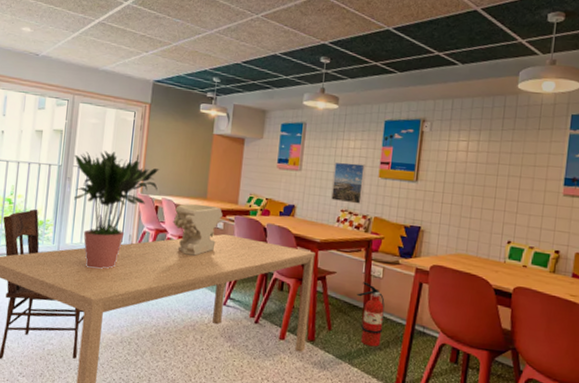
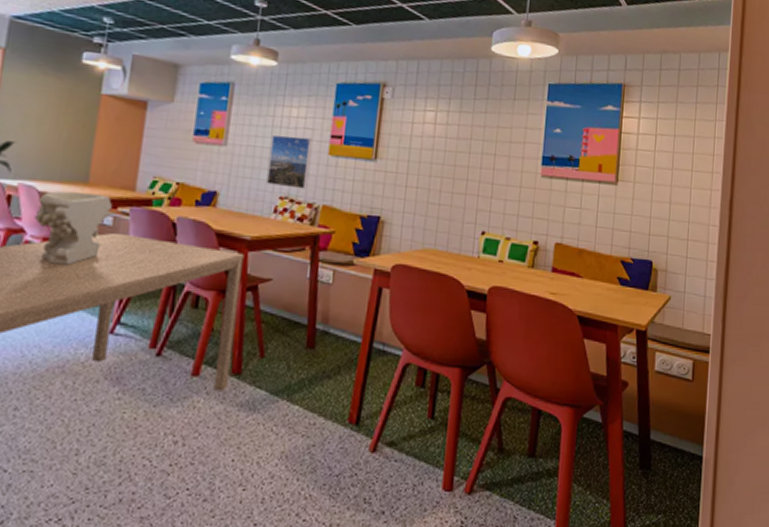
fire extinguisher: present [357,282,385,347] -> none [299,290,335,375]

